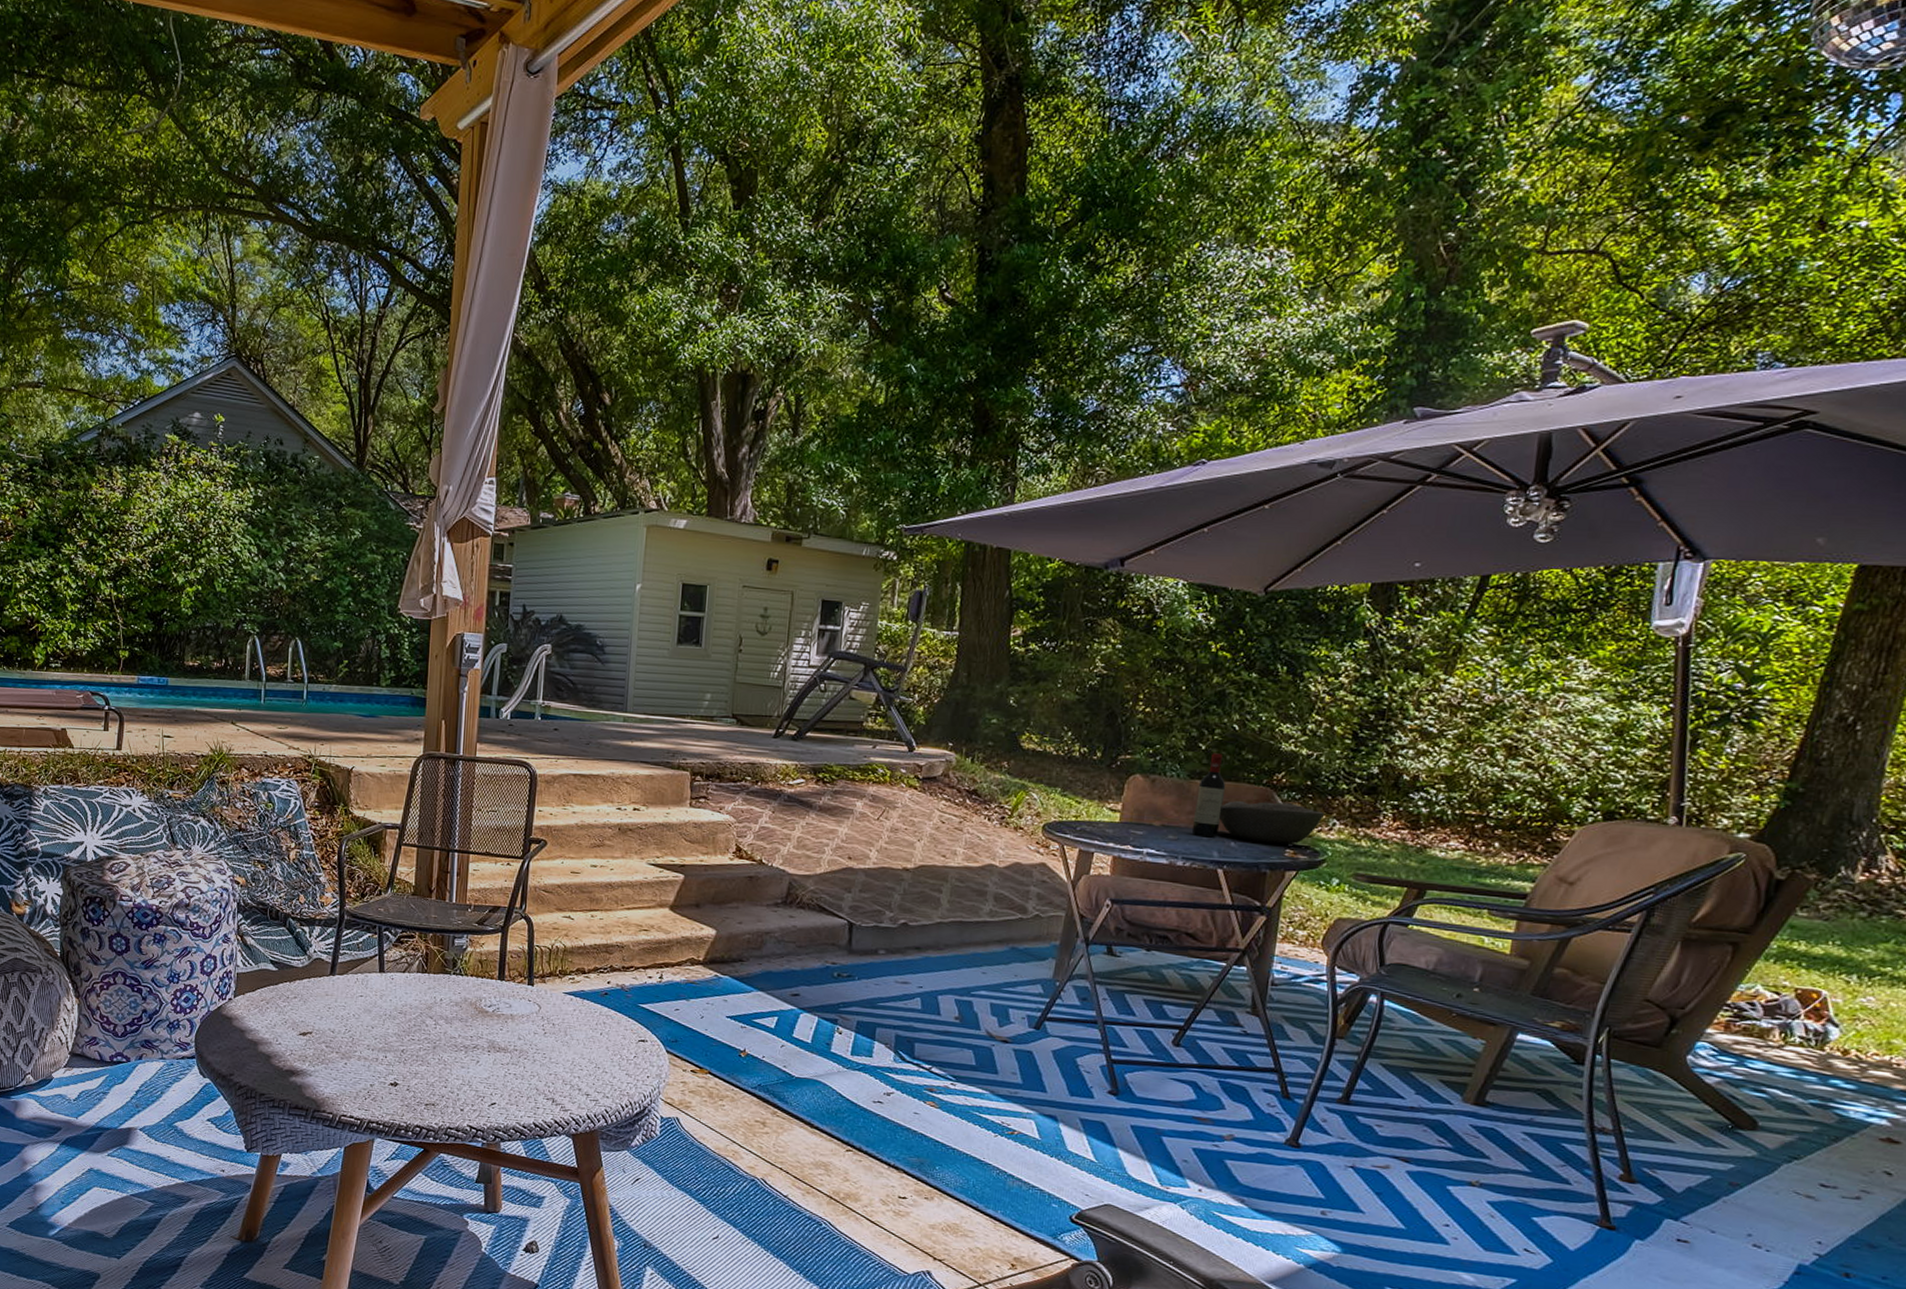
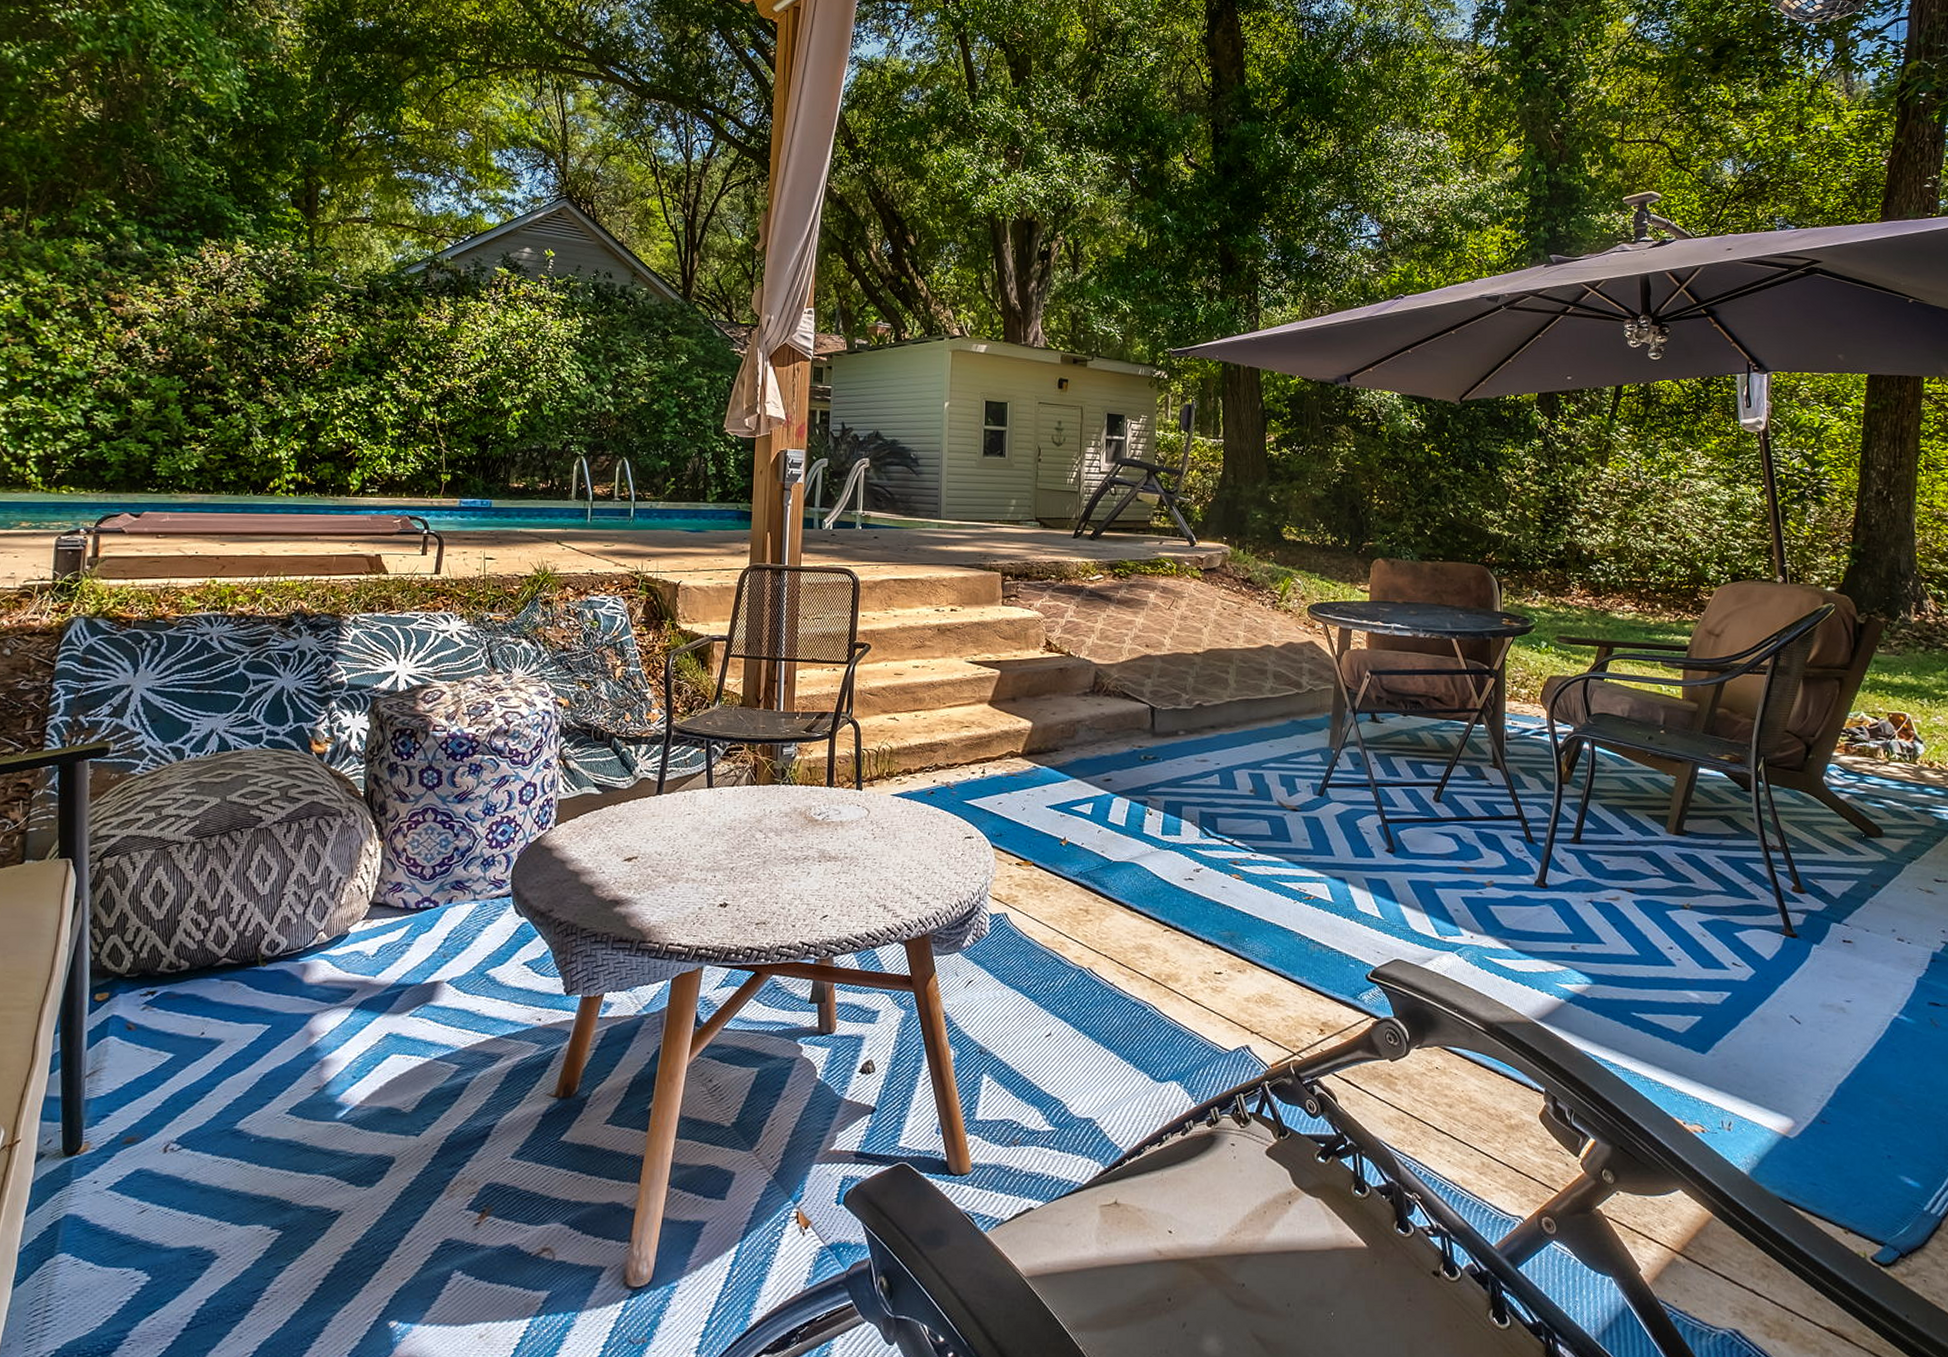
wine bottle: present [1191,753,1226,838] -> none [1427,537,1450,611]
bowl: present [1219,801,1324,845] -> none [1448,578,1528,614]

